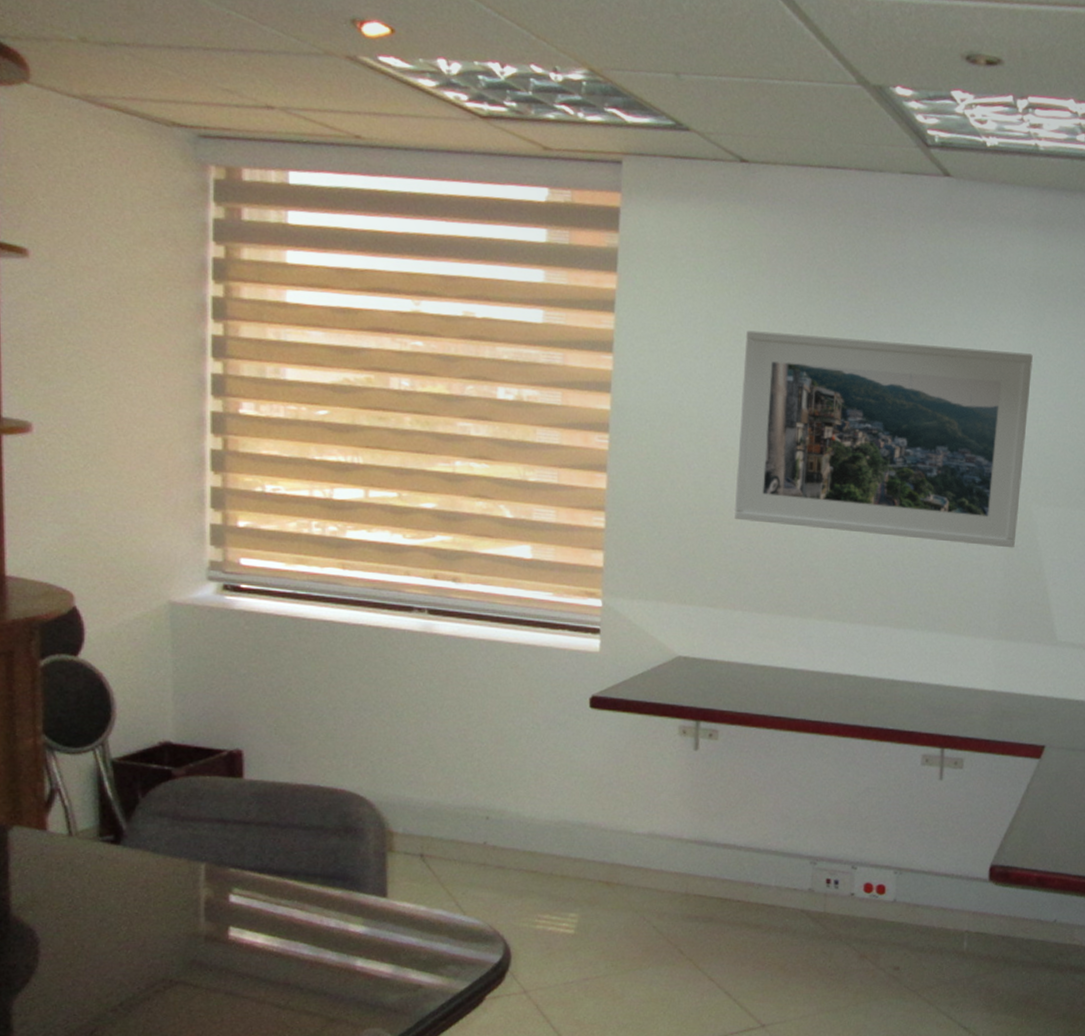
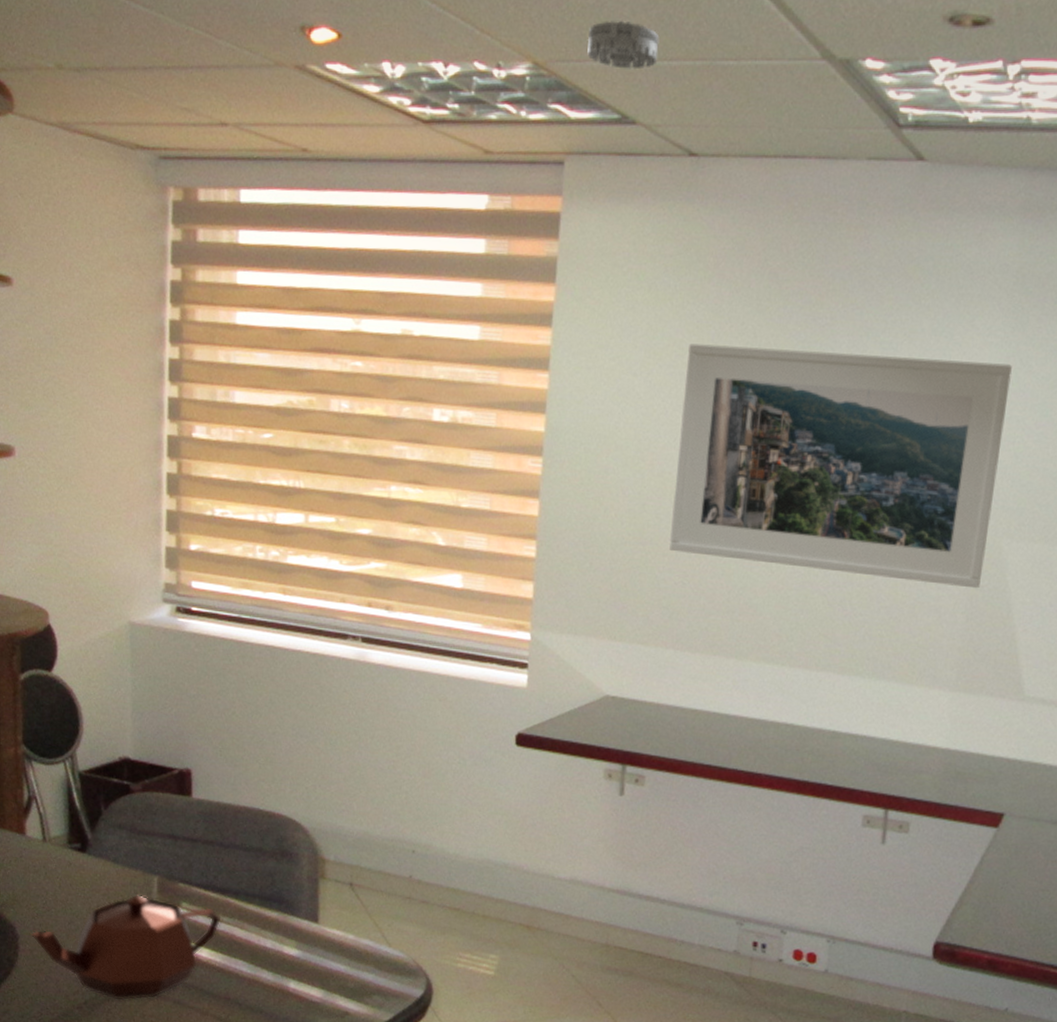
teapot: none [52,884,279,998] -> present [29,894,222,1001]
smoke detector: none [641,36,709,82] -> present [587,20,660,70]

